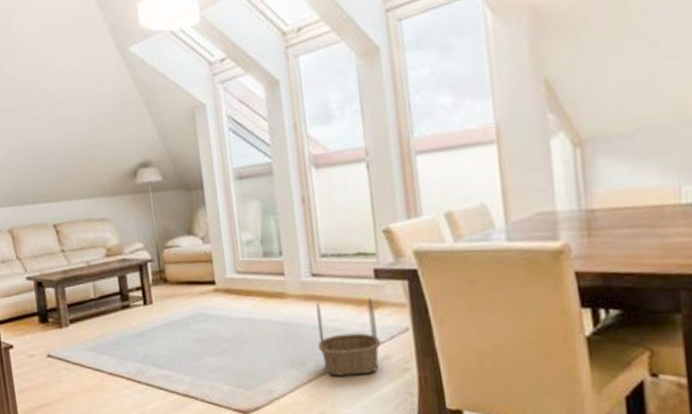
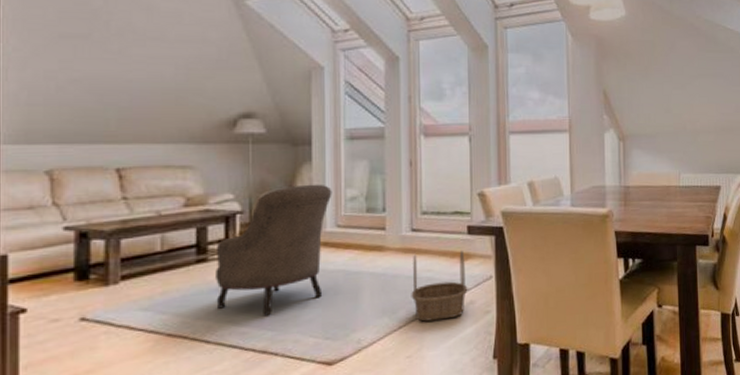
armchair: none [135,228,231,361] -> present [216,184,332,316]

